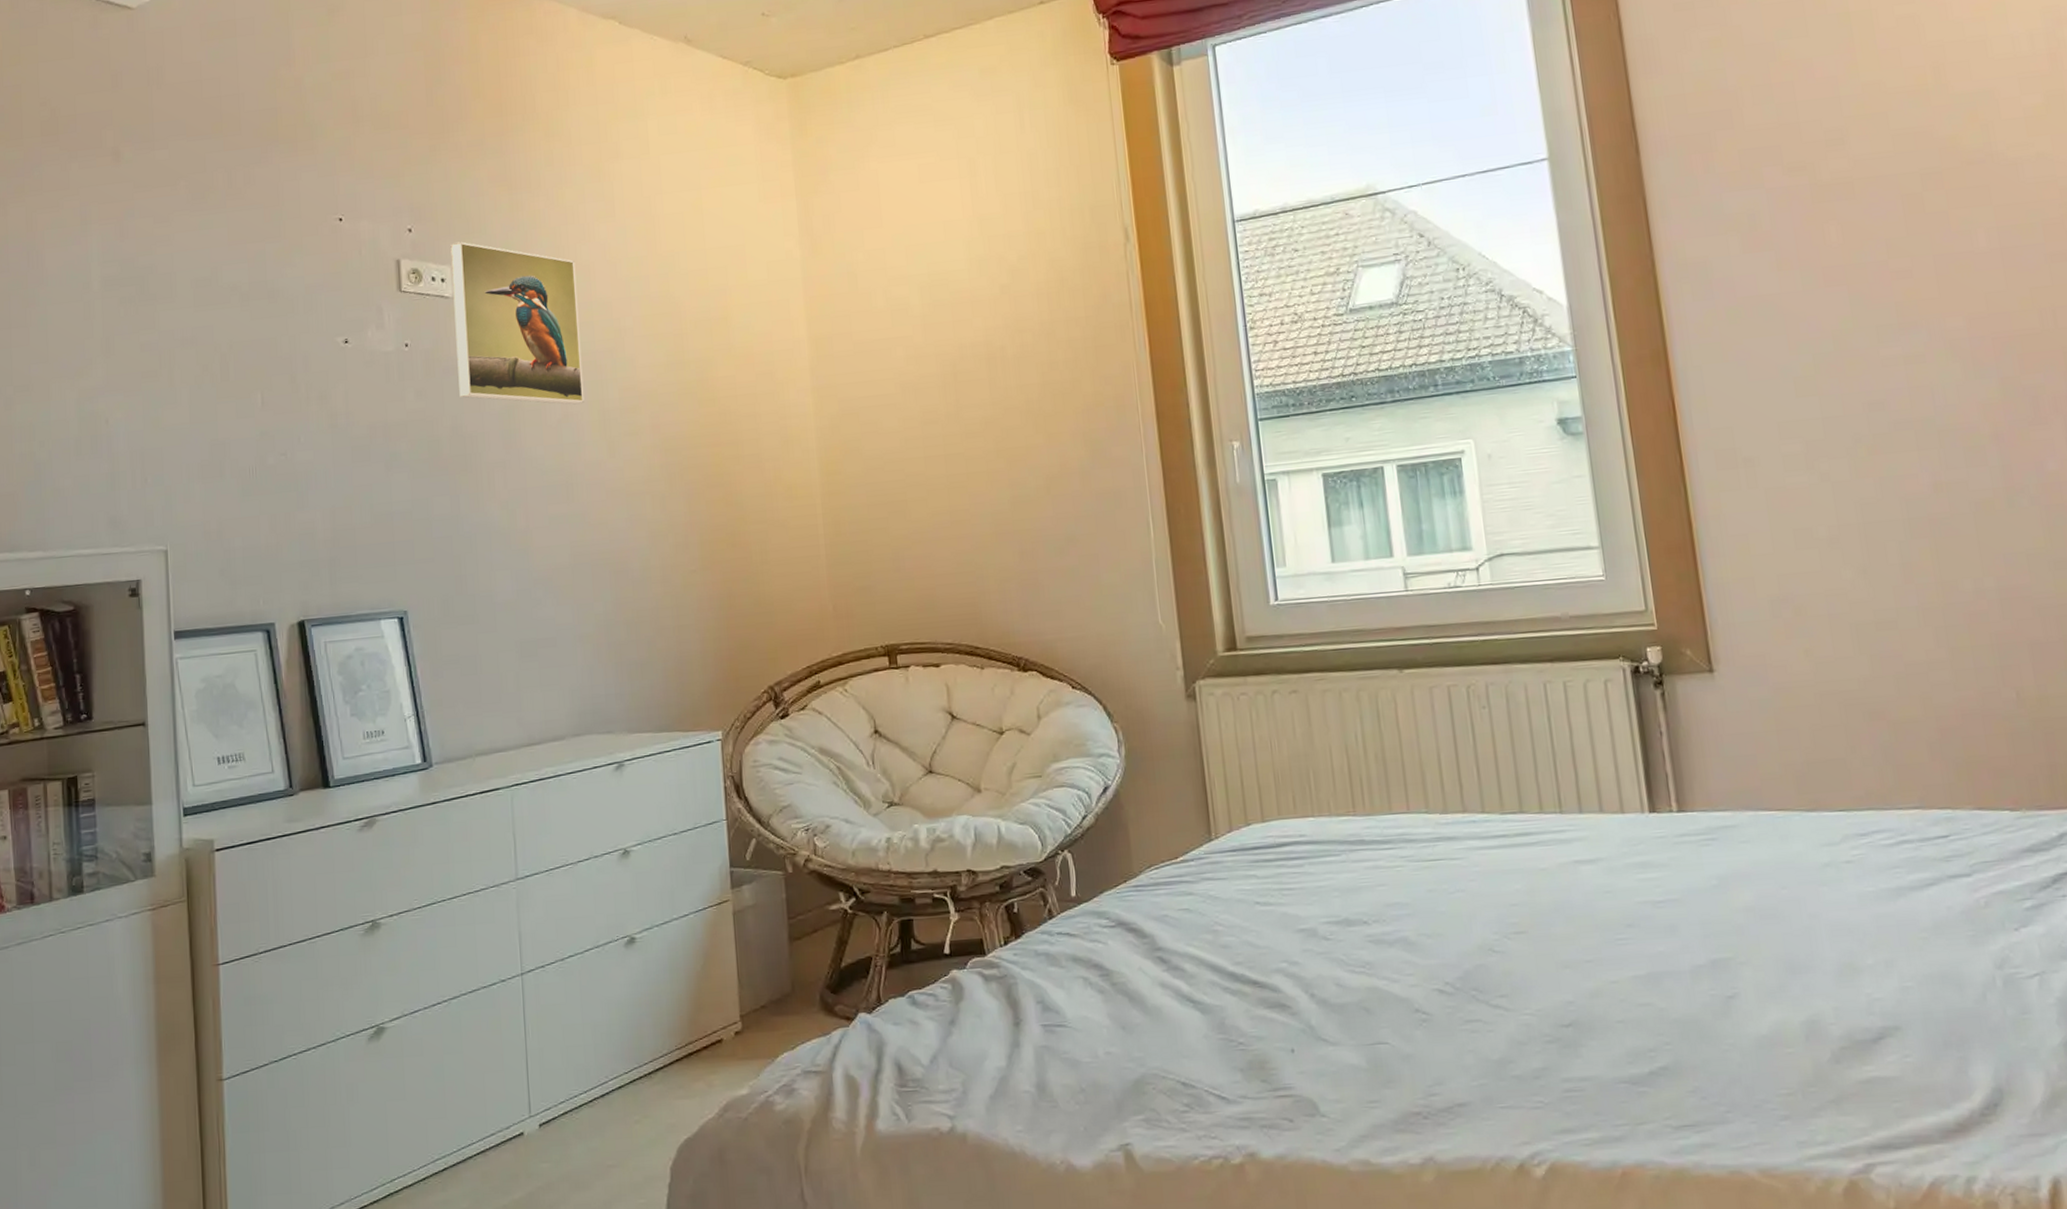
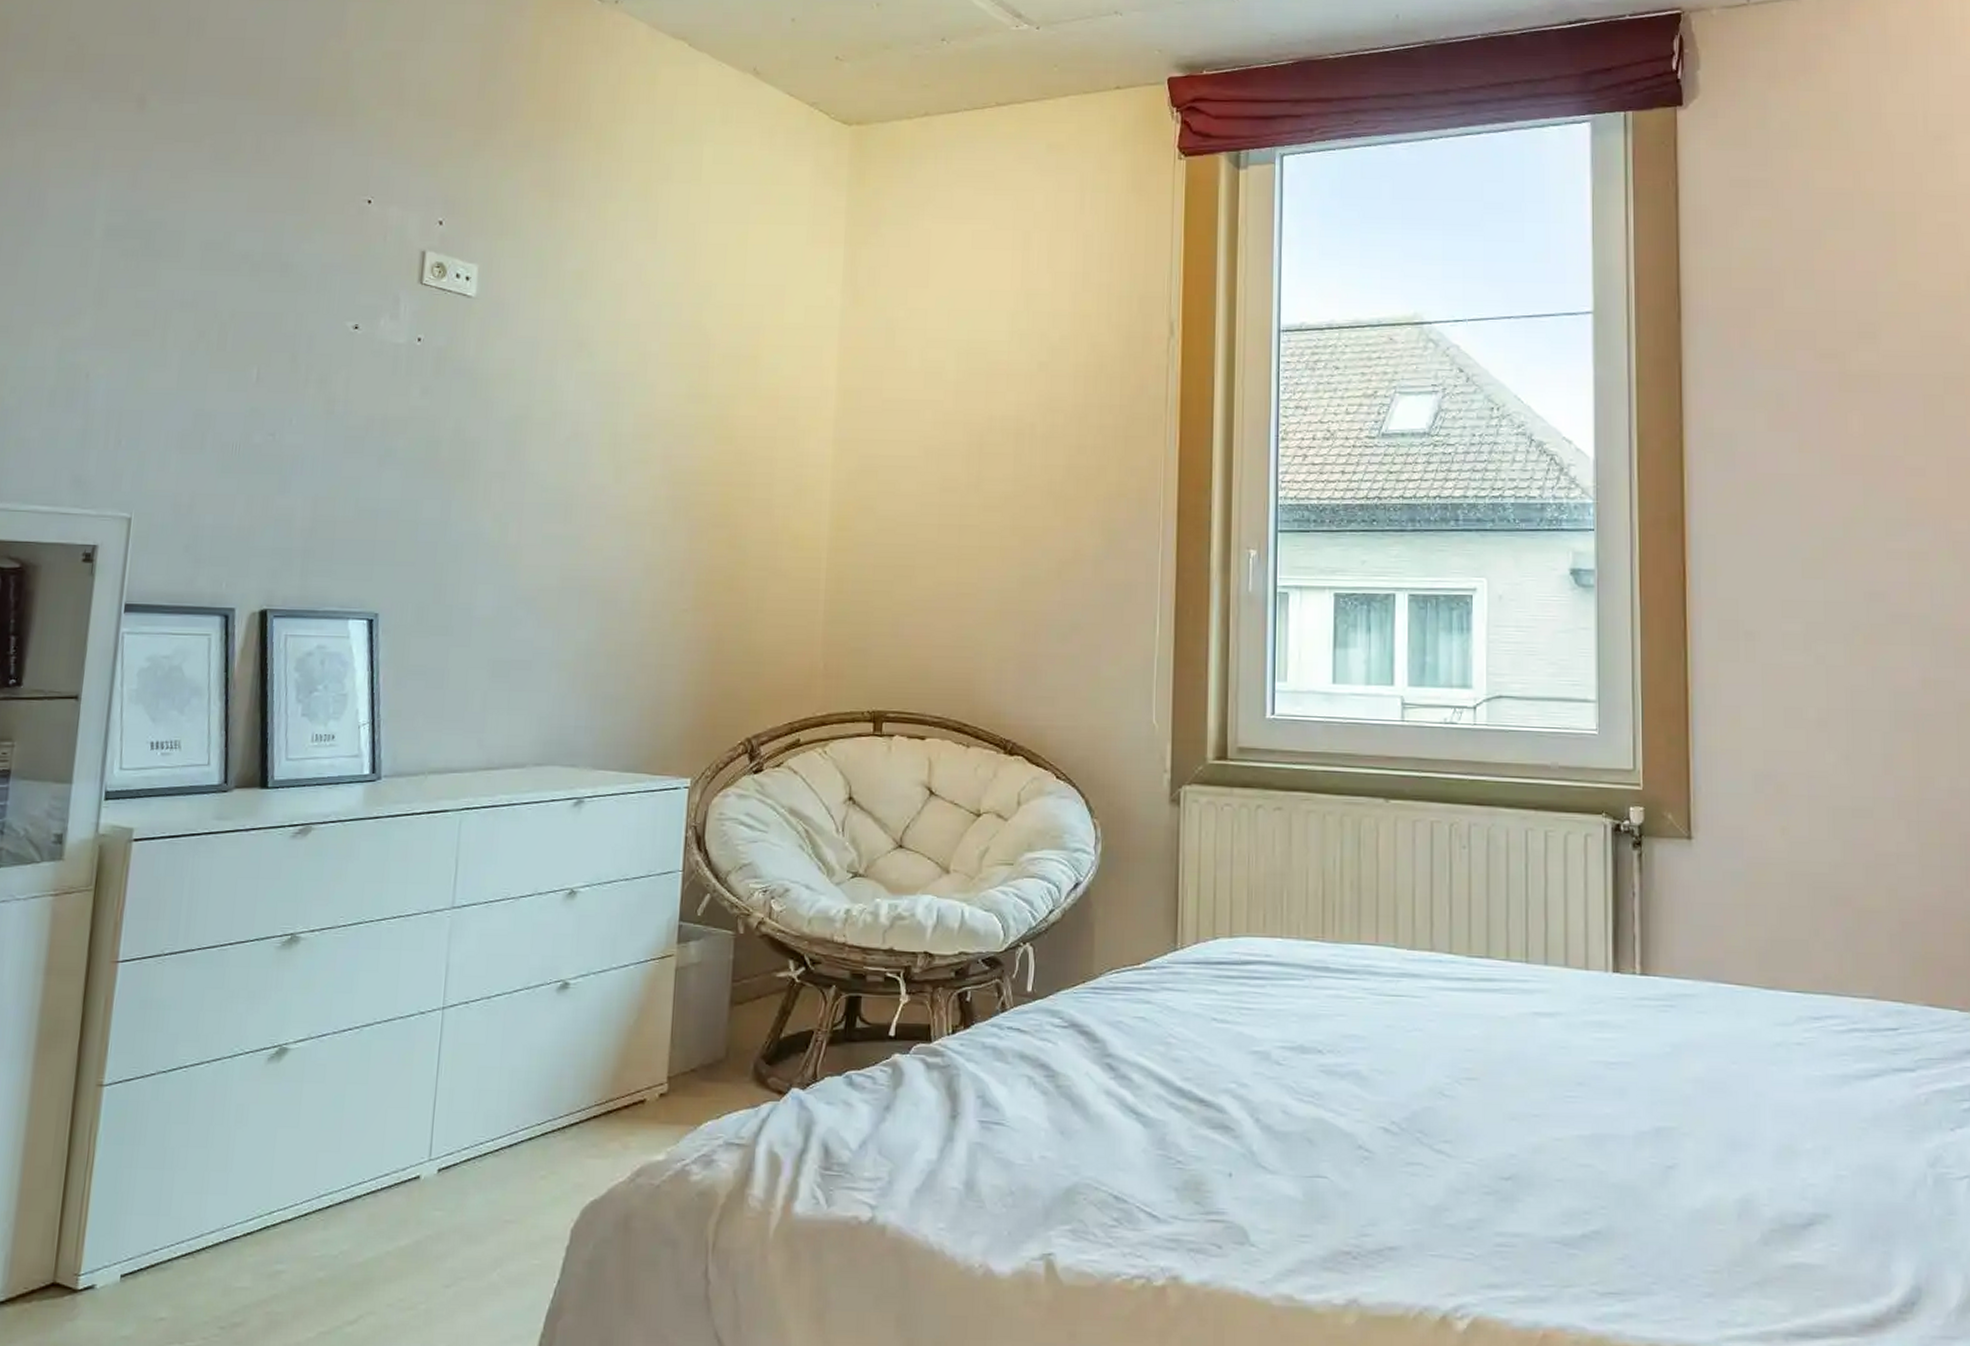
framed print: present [450,241,585,405] -> none [467,241,608,424]

